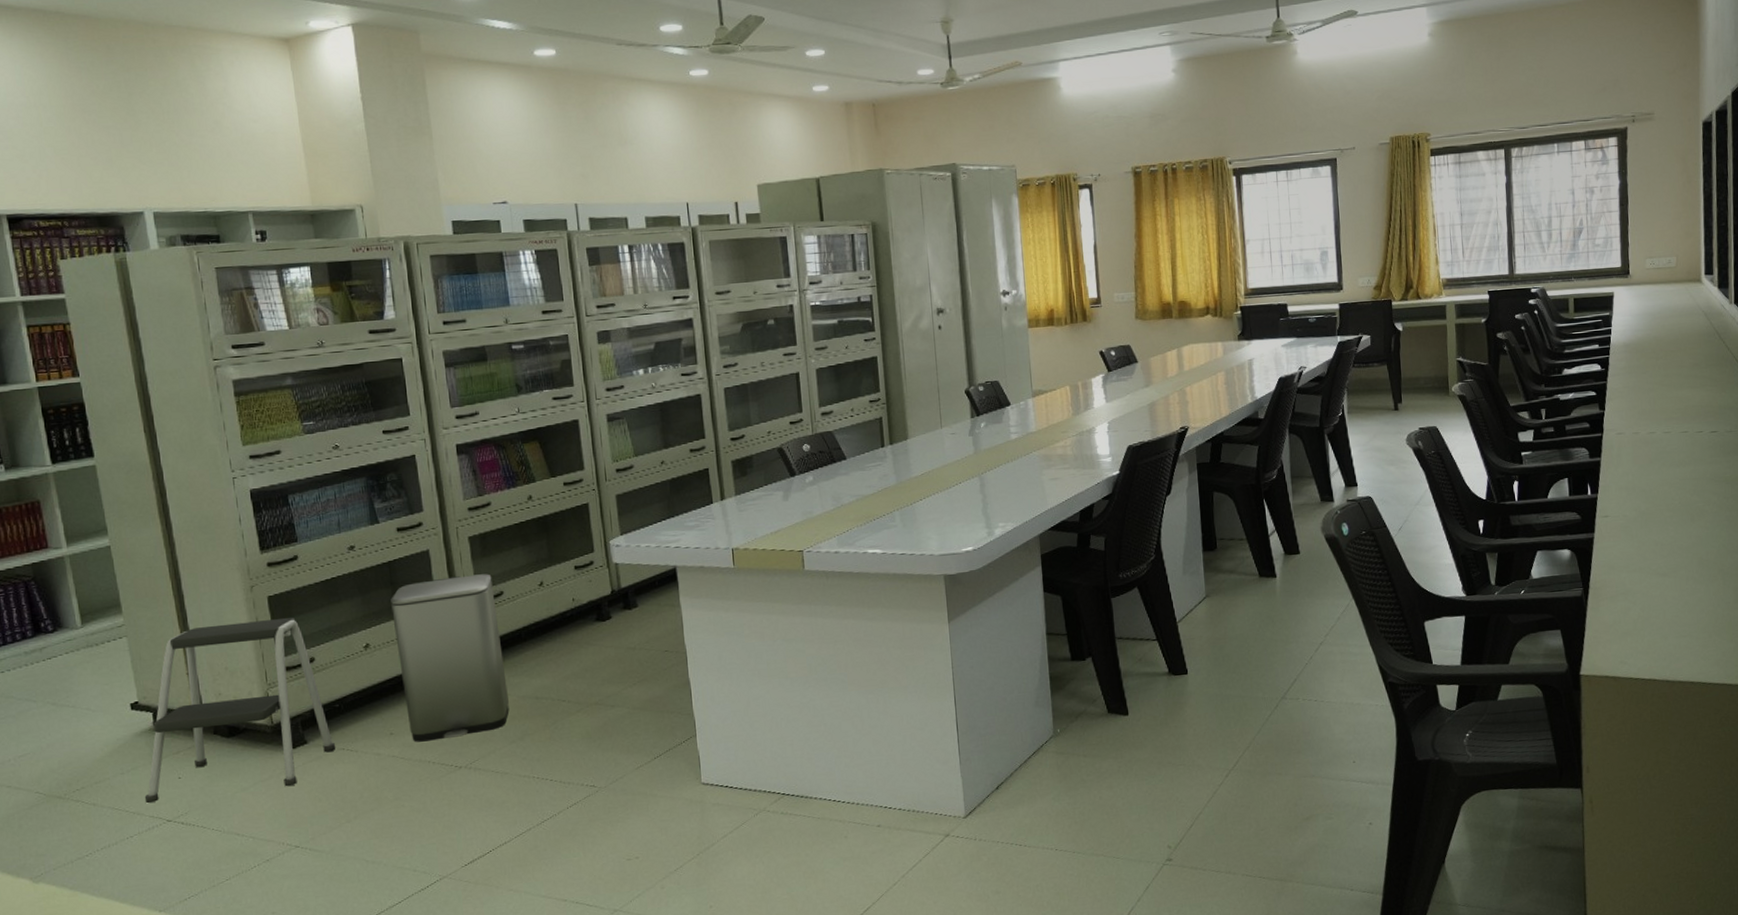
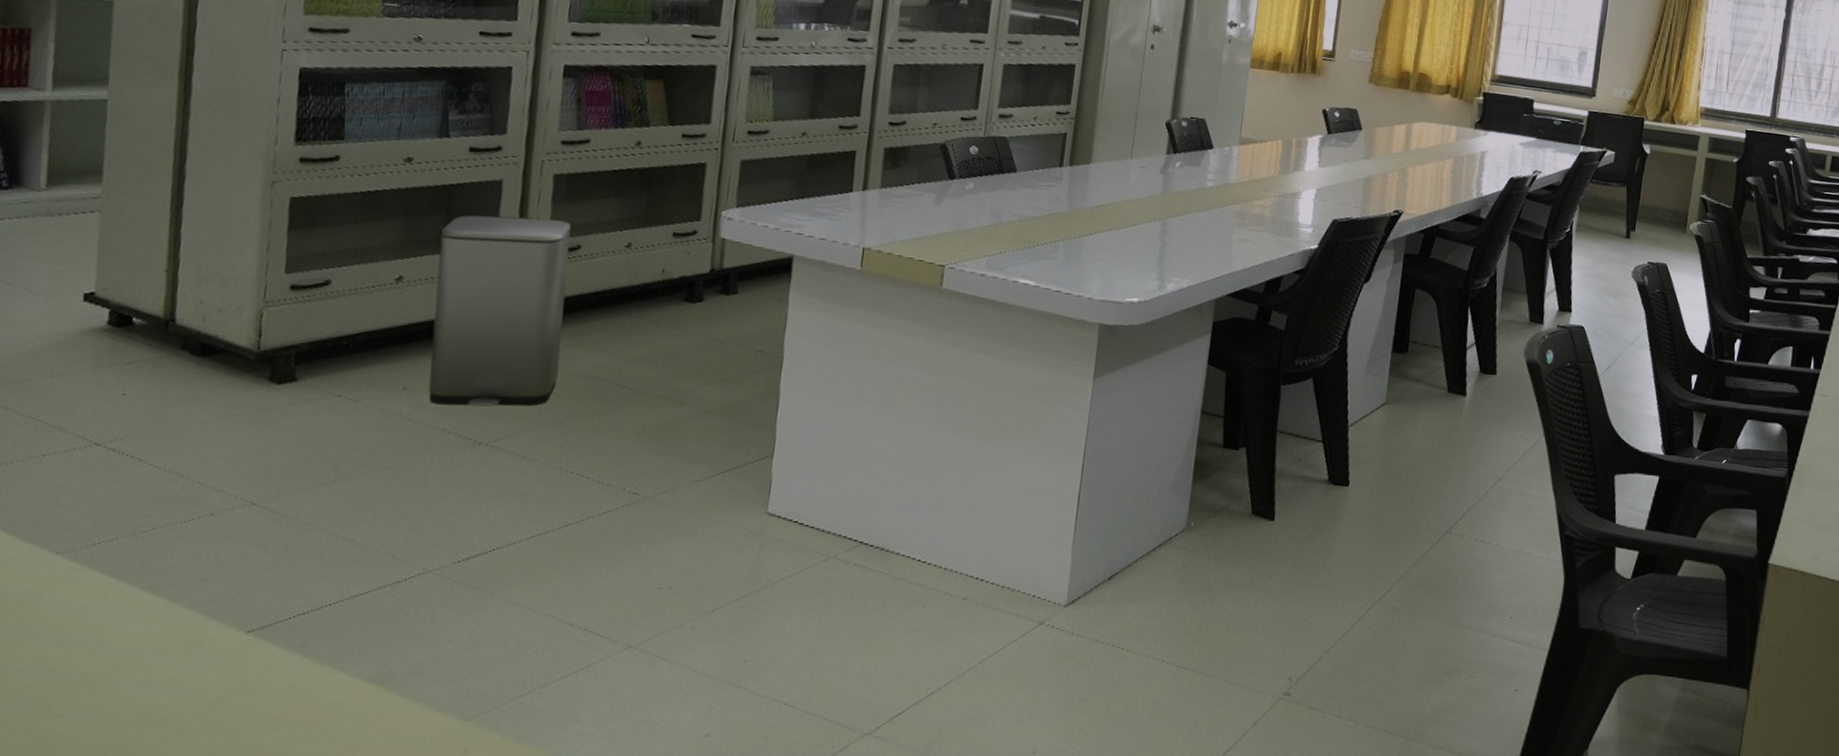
step stool: present [144,617,336,804] -> none [72,217,332,430]

